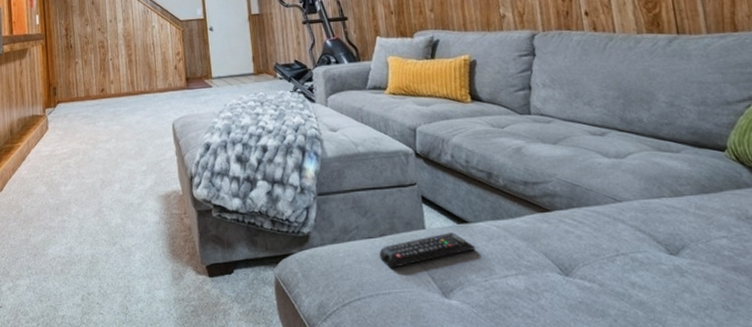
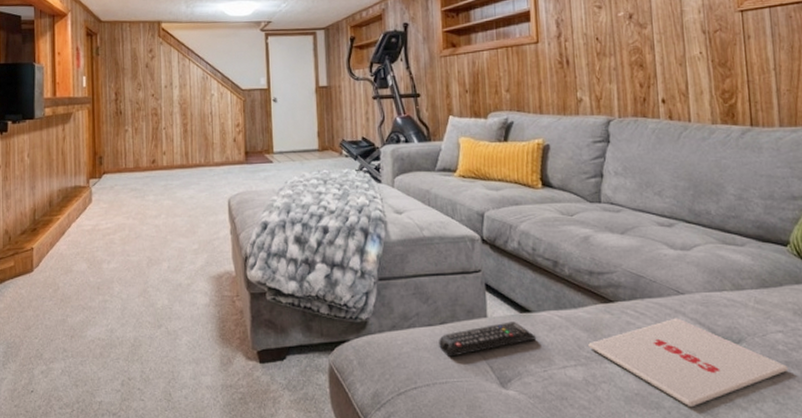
magazine: none [528,225,737,315] -> present [588,318,789,408]

